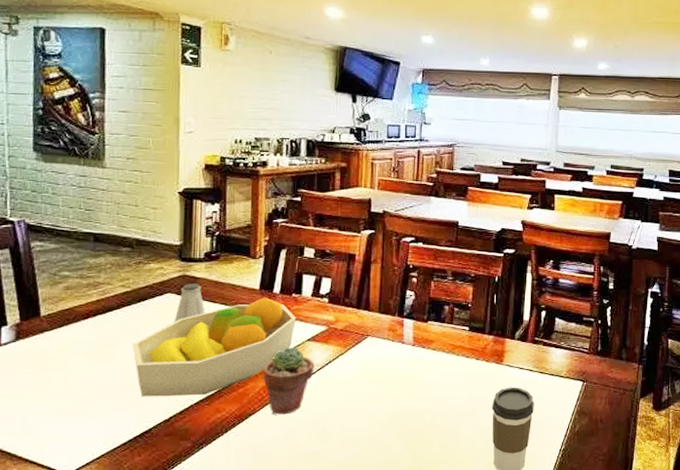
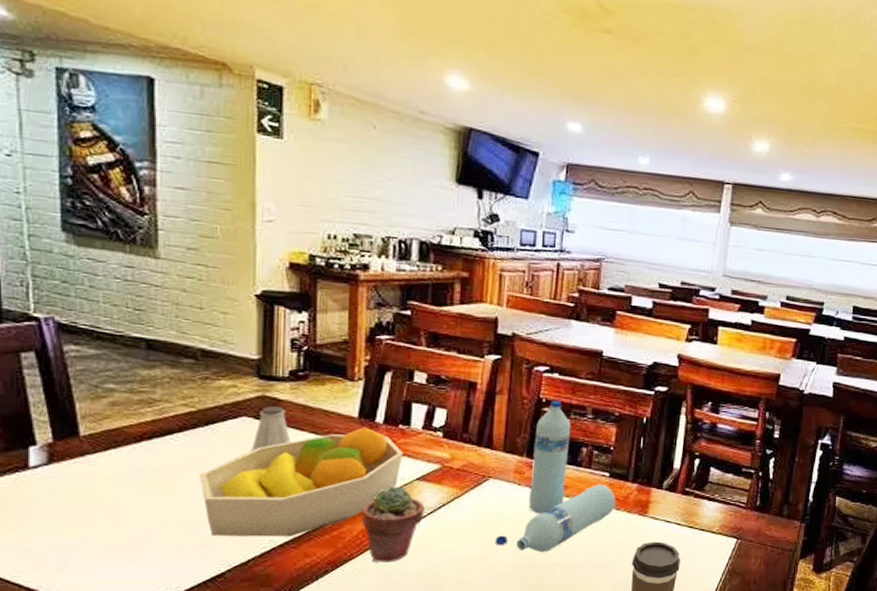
water bottle: none [373,266,476,401] -> present [495,401,616,553]

